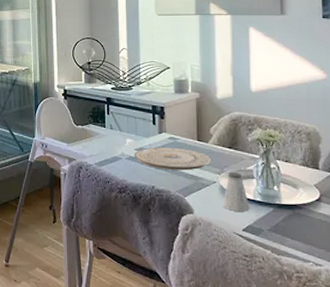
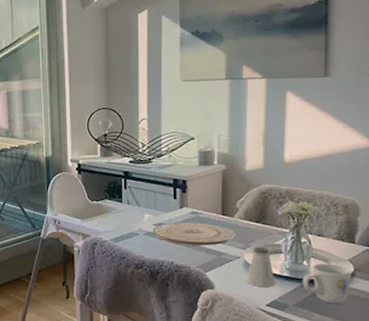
mug: none [274,188,319,229] -> present [302,263,352,304]

